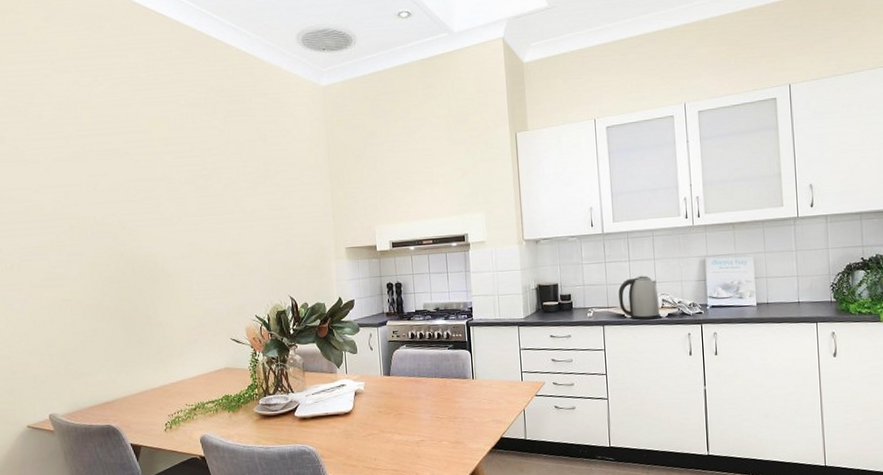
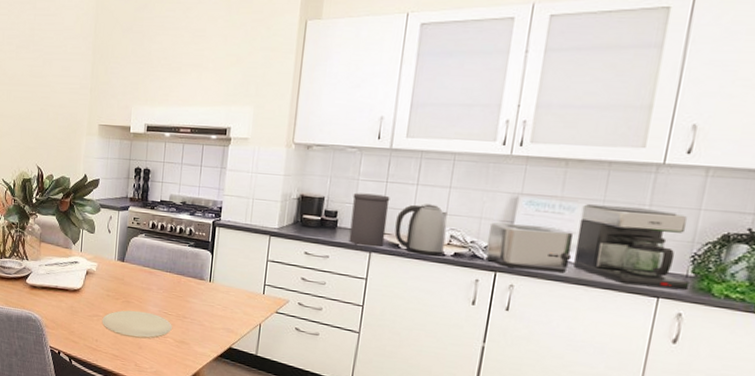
plate: none [377,420,446,449] -> present [102,310,172,339]
canister: none [580,274,613,321] -> present [348,193,390,248]
toaster: none [689,279,753,320] -> present [485,222,573,274]
coffee maker: none [751,253,835,317] -> present [573,204,690,291]

